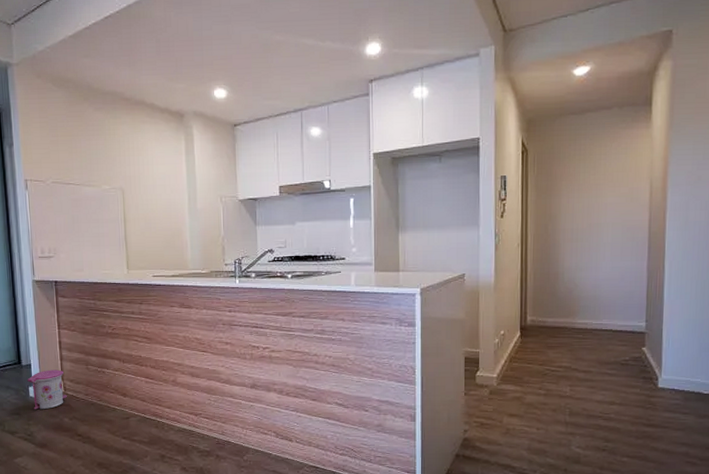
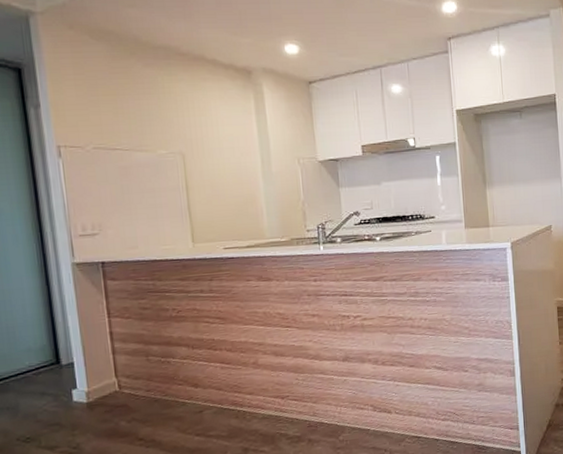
trash can: present [27,370,67,411] -> none [69,365,123,418]

